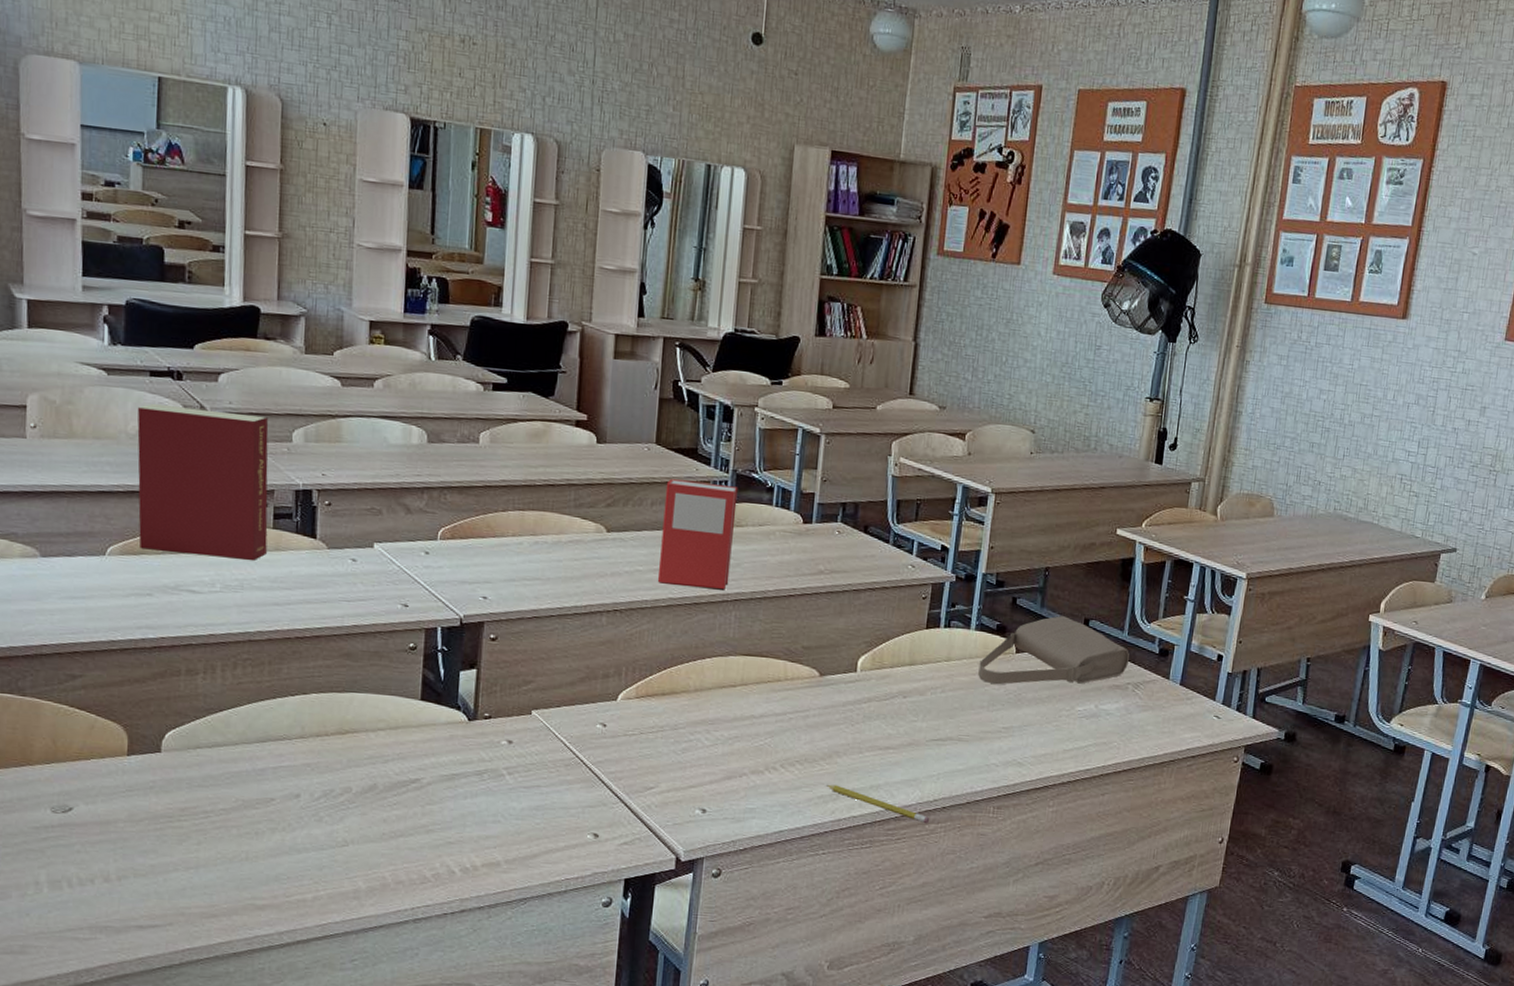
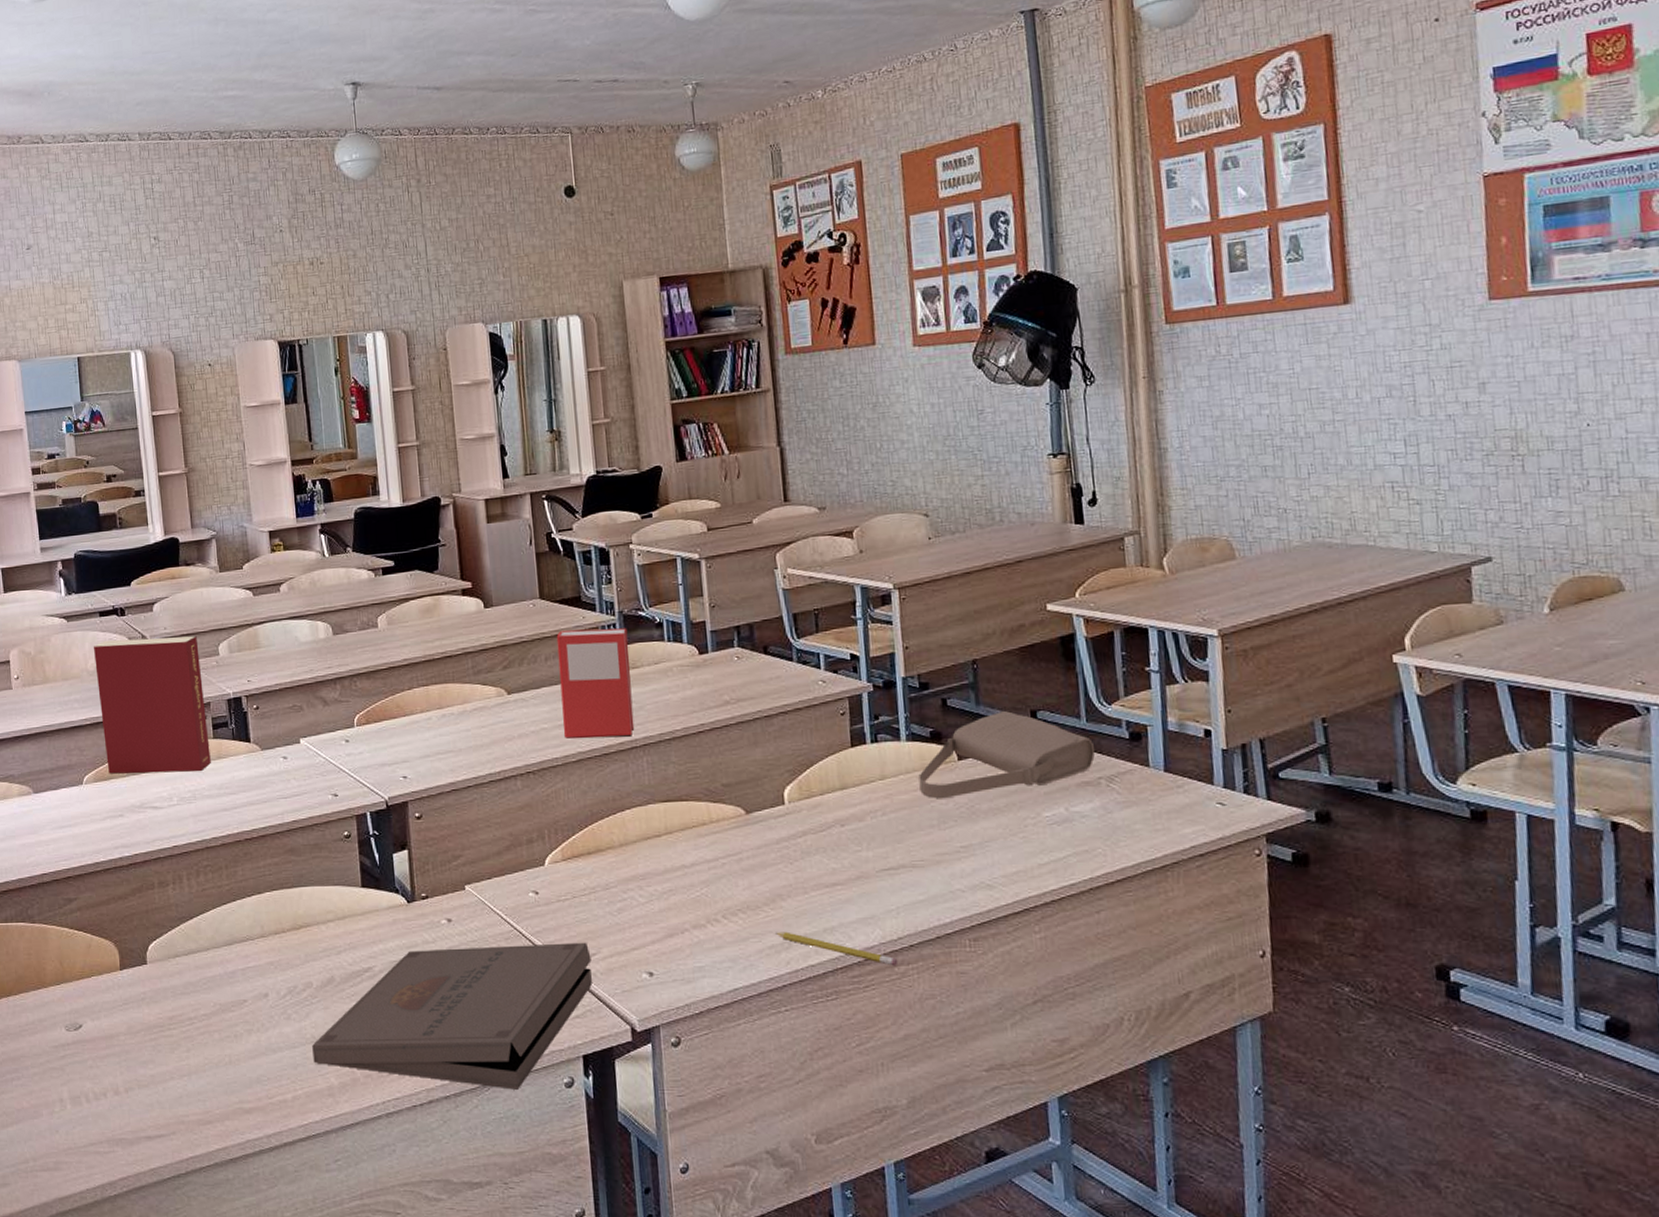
pizza box: none [342,767,649,905] -> present [312,942,592,1090]

